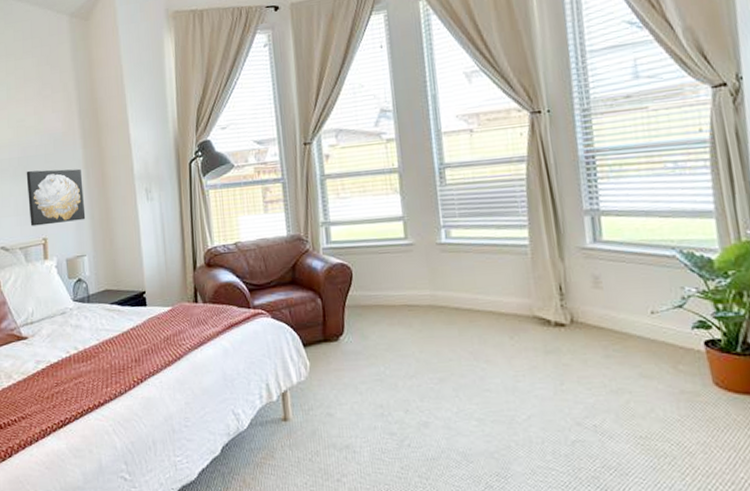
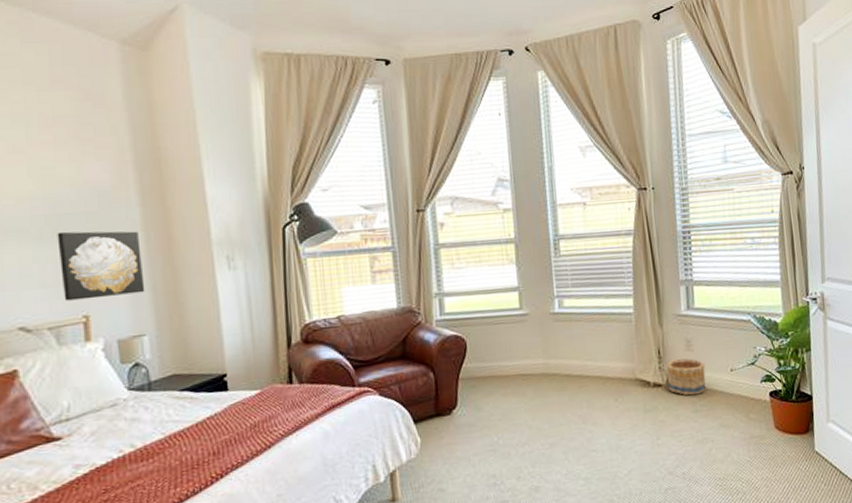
basket: none [570,297,620,339] -> present [666,358,706,396]

